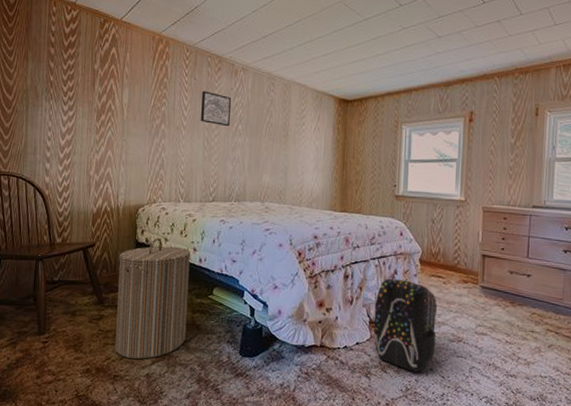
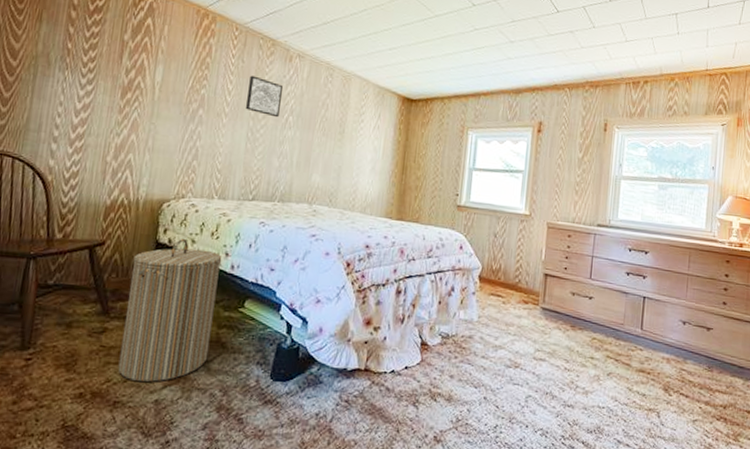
backpack: present [373,278,438,372] -> none [424,295,496,401]

